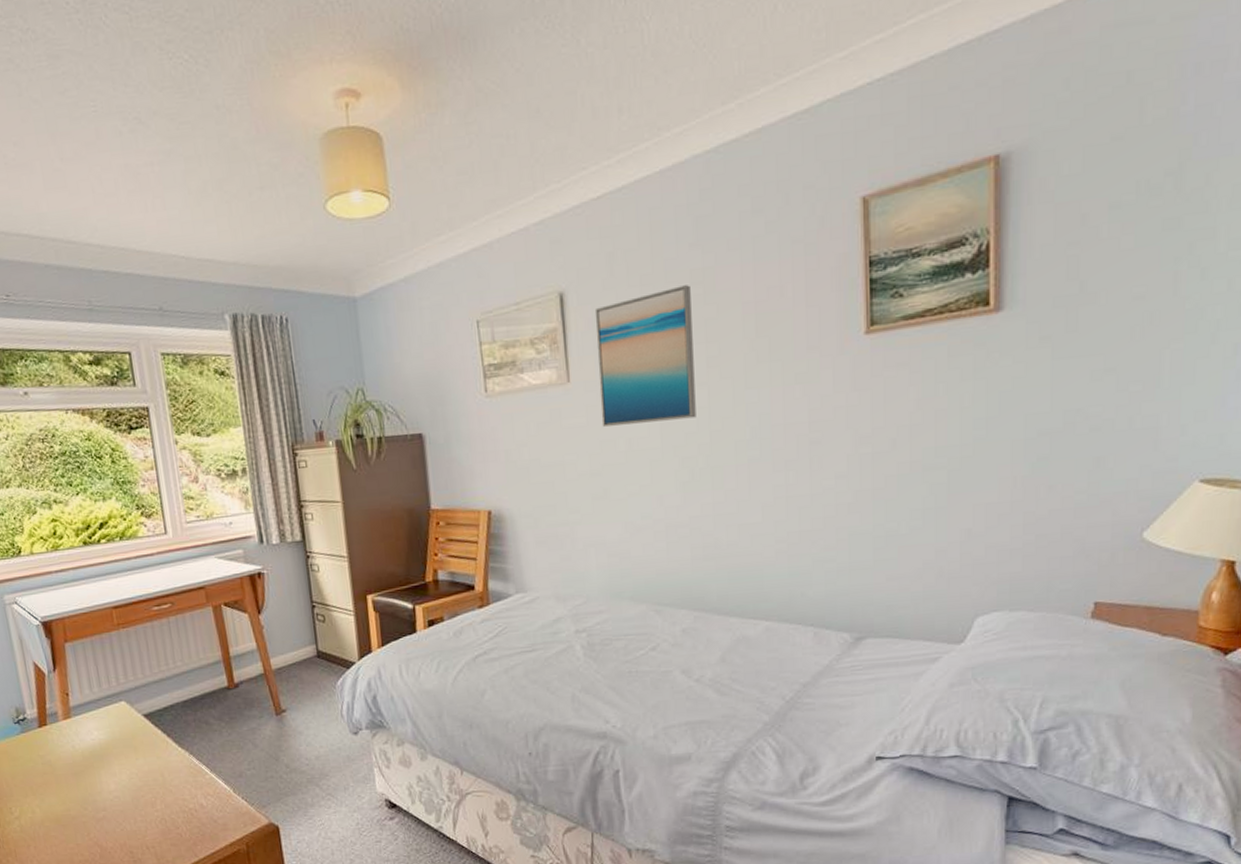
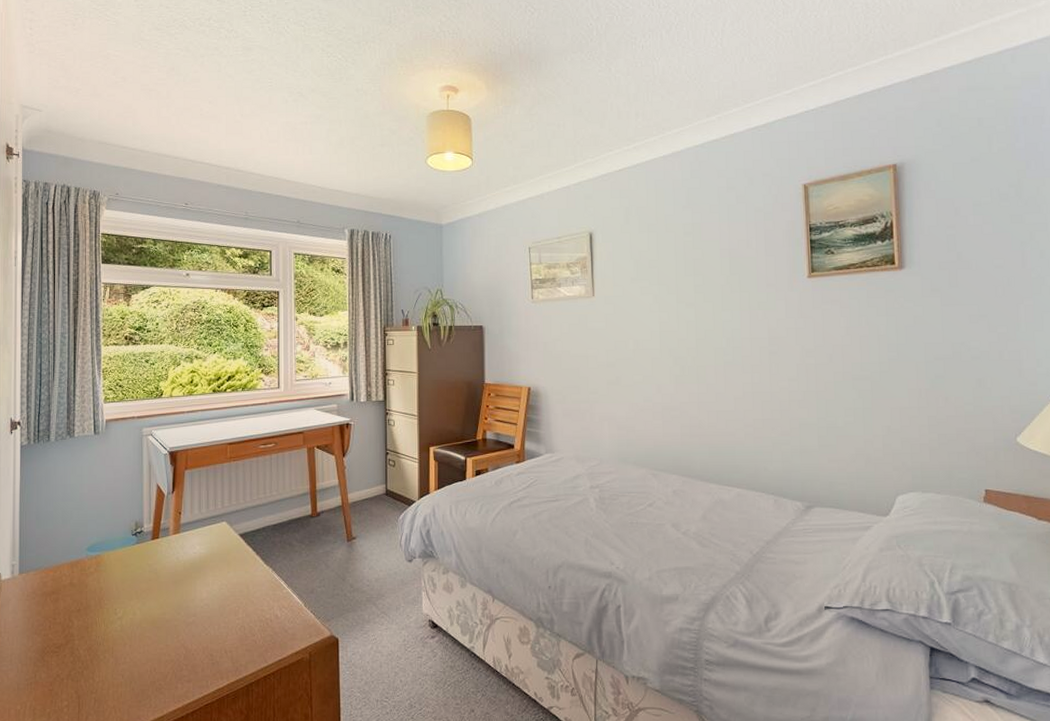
wall art: present [594,285,696,428] -> none [614,234,686,331]

